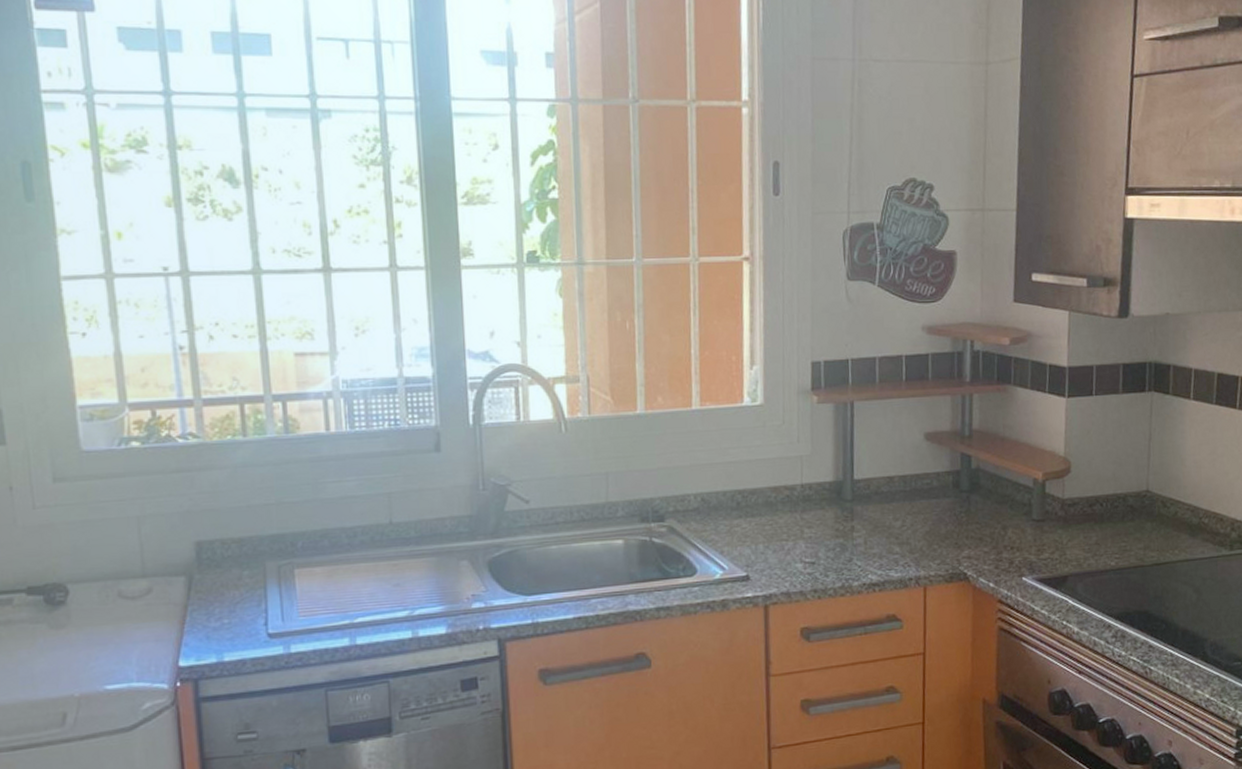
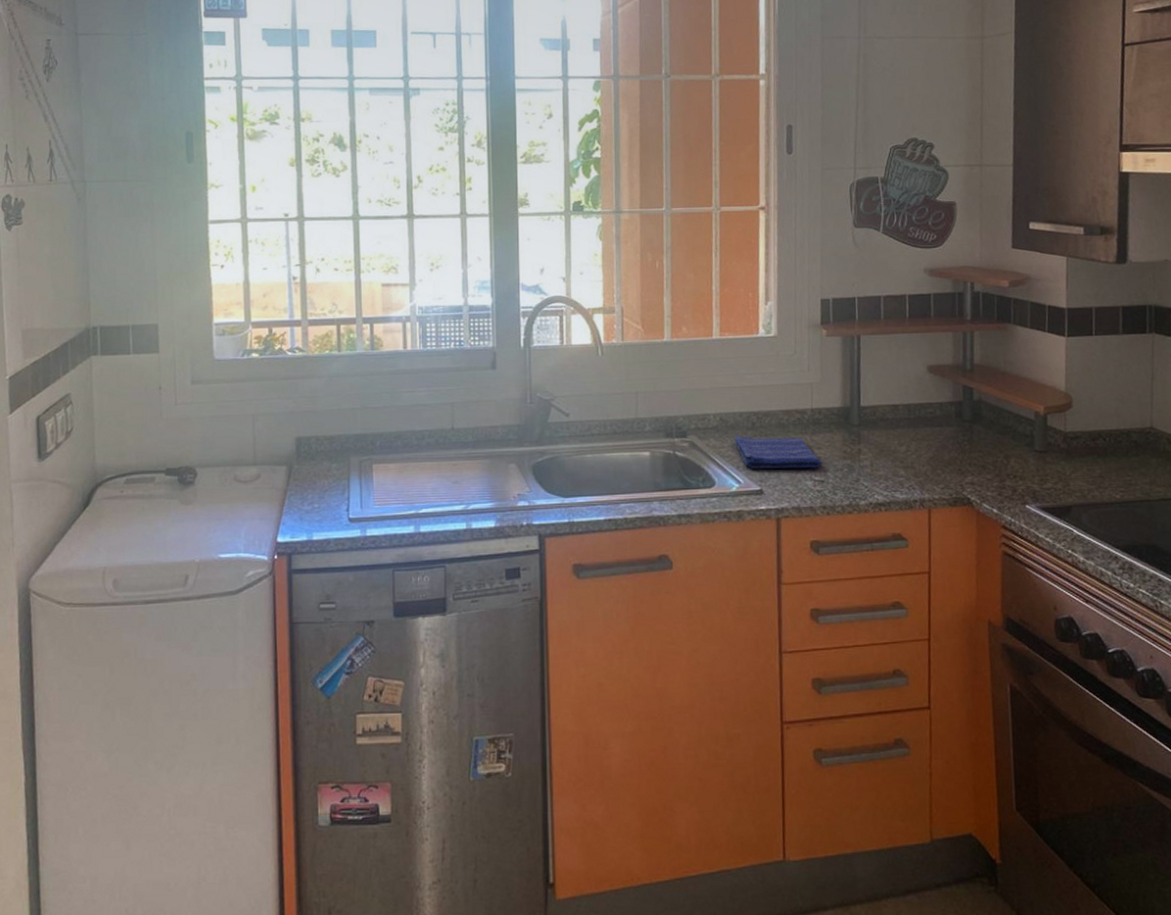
dish towel: none [717,516,813,553] -> present [733,436,823,469]

